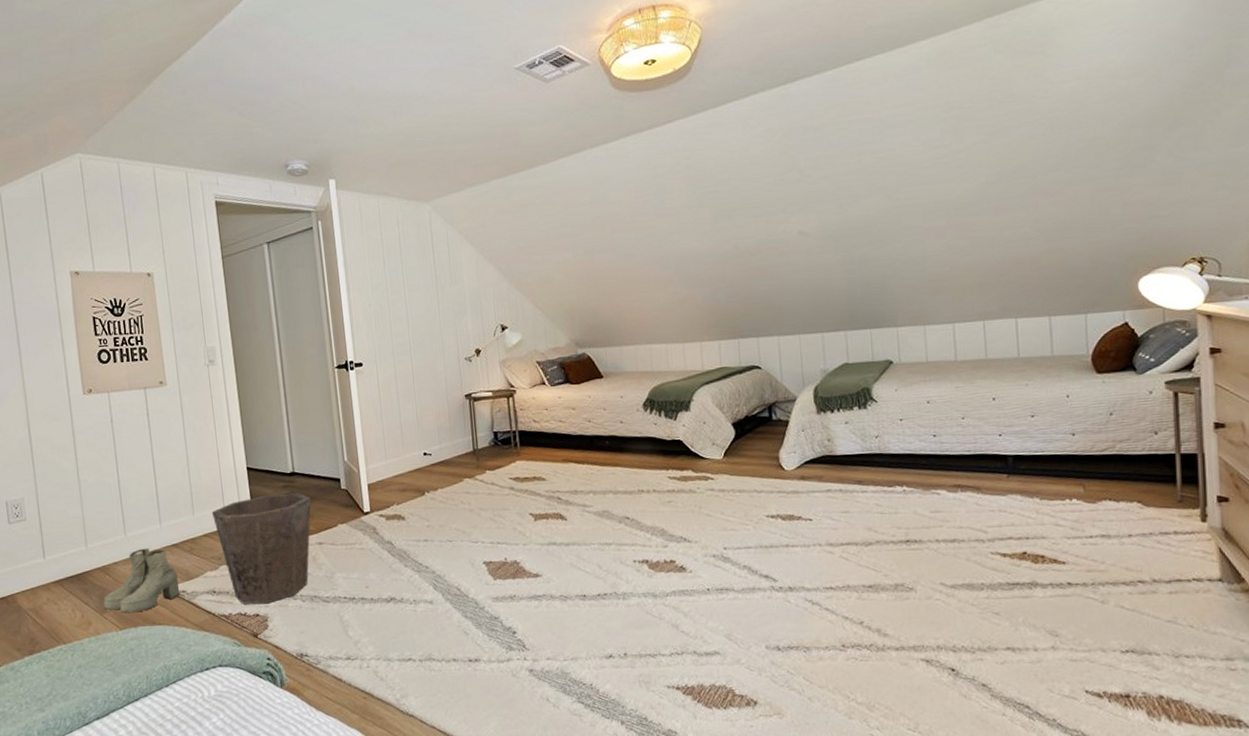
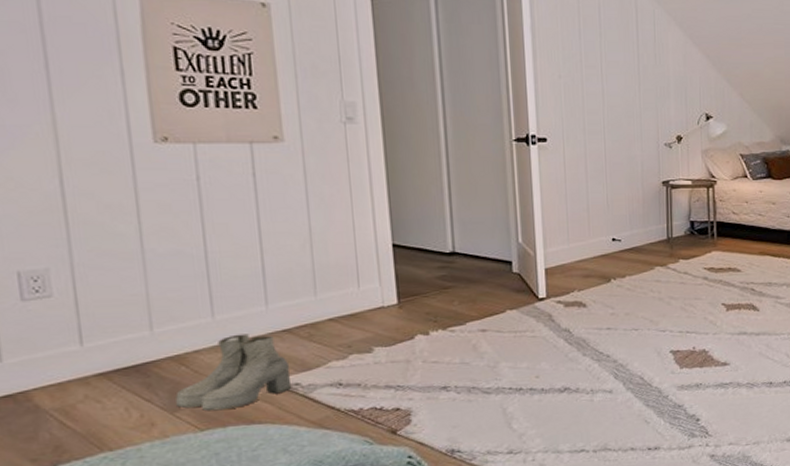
waste bin: present [211,493,311,604] -> none [341,275,475,398]

